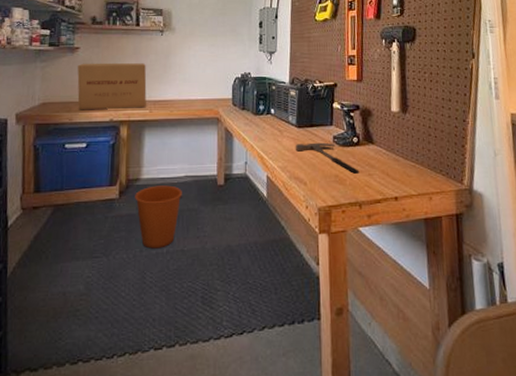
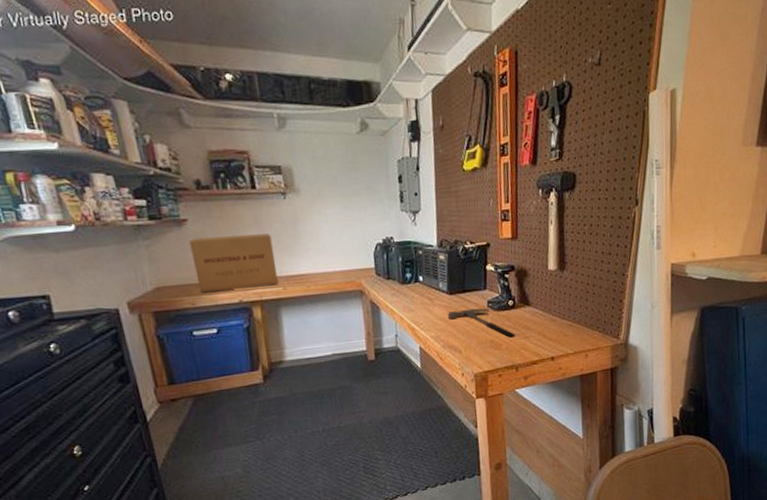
bucket: present [135,185,183,249] -> none [280,365,333,429]

